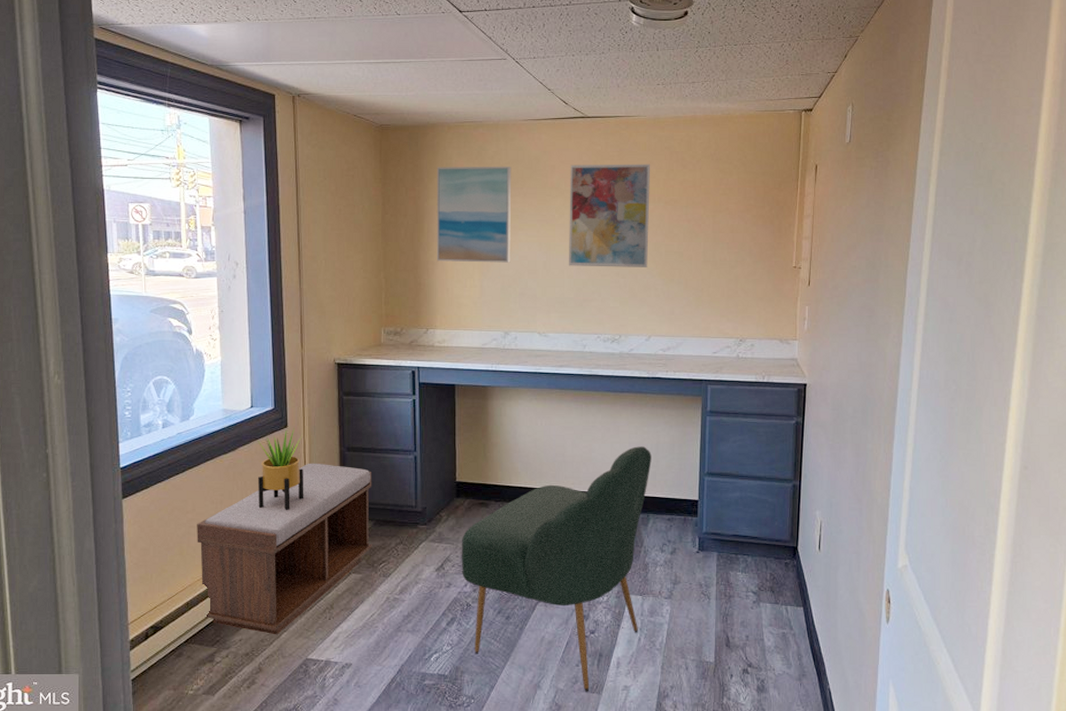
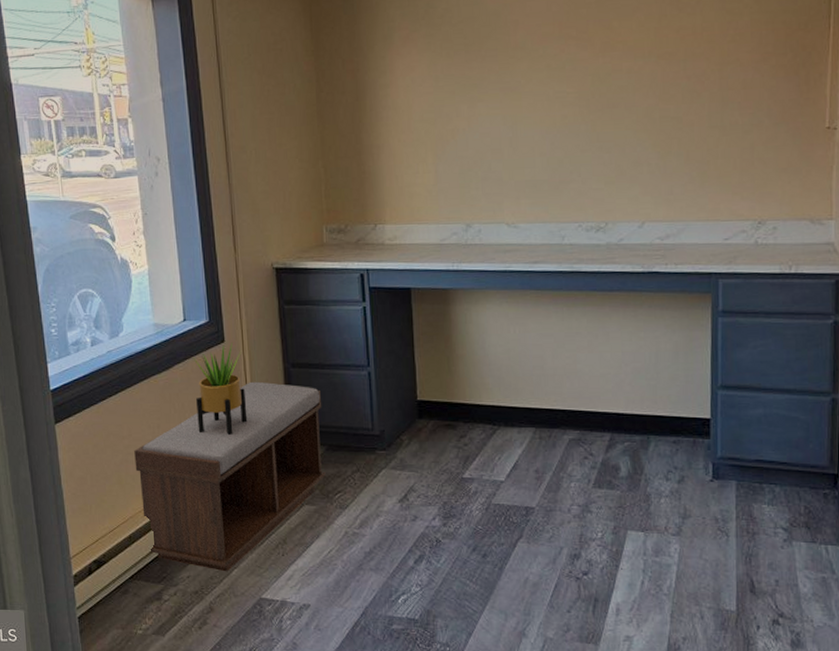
wall art: present [436,166,512,263] -> none [377,25,470,145]
chair: present [461,446,652,692] -> none [426,355,651,642]
wall art: present [569,164,651,267] -> none [537,10,638,142]

